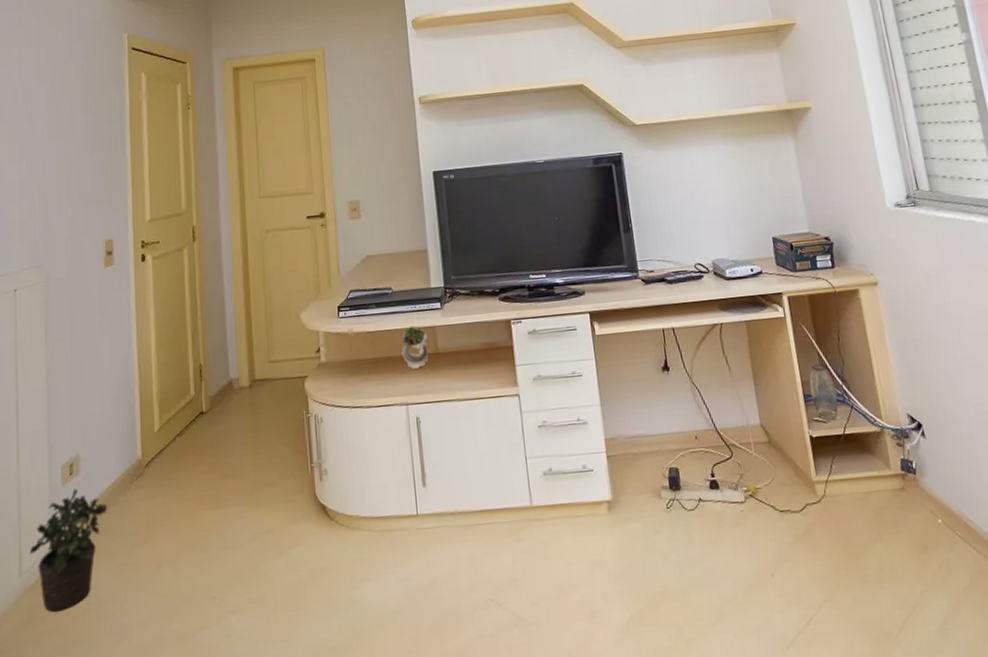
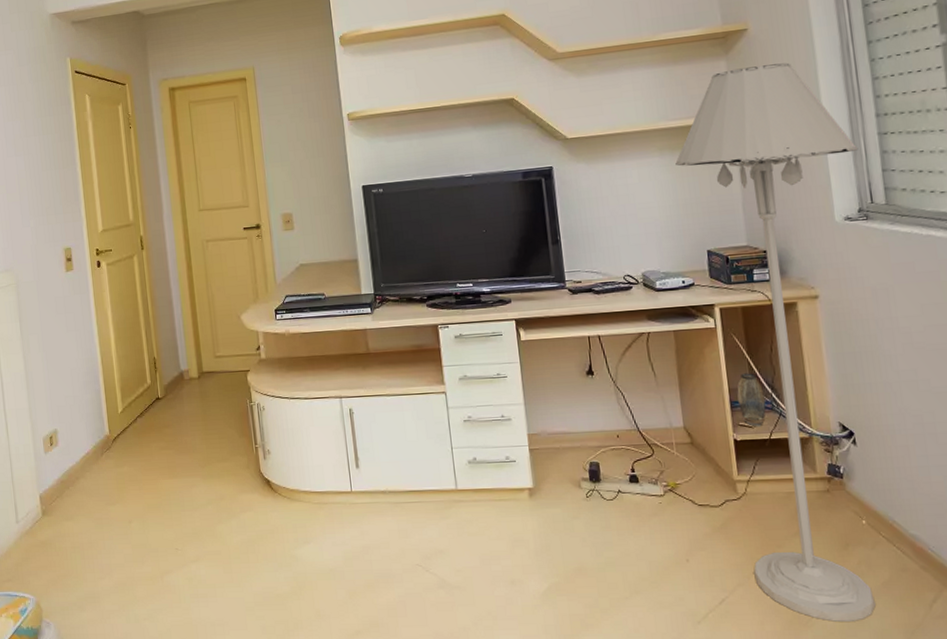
potted plant: present [30,489,108,613] -> none [23,457,84,553]
succulent plant: present [401,326,429,369] -> none [334,328,360,367]
floor lamp: none [738,55,959,637] -> present [675,63,876,623]

